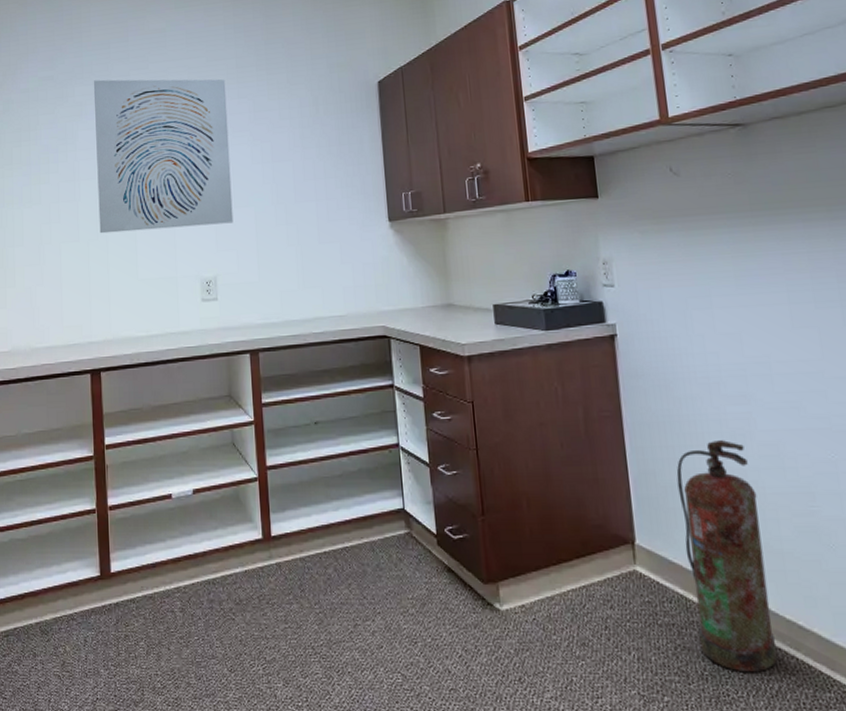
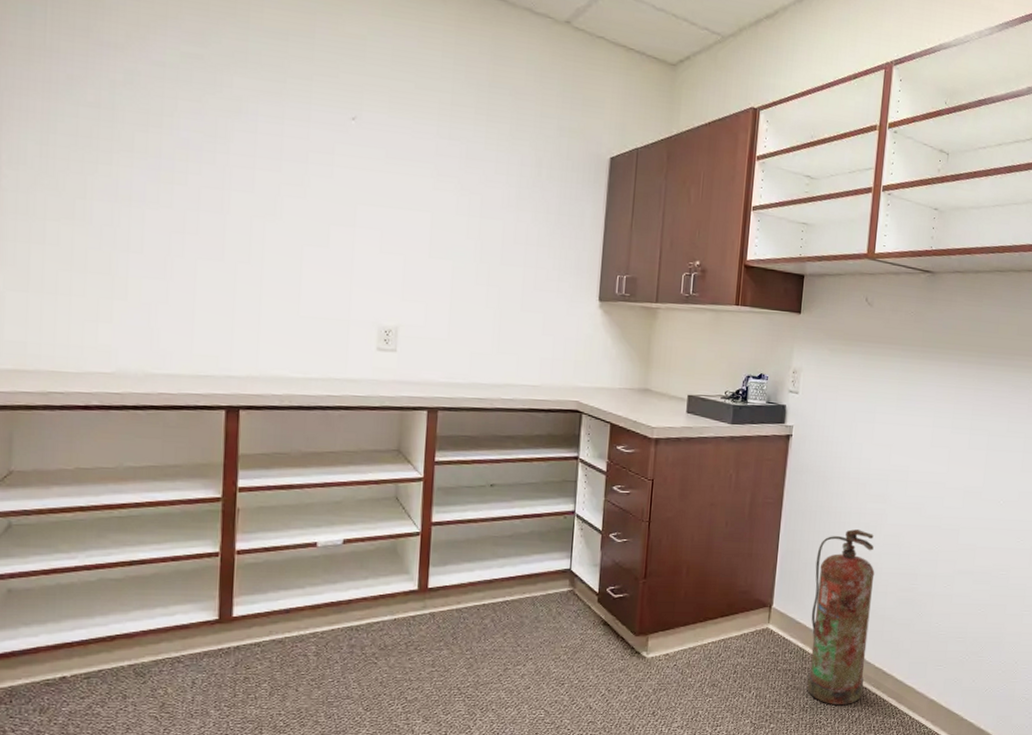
wall art: present [93,79,234,234] -> none [253,74,436,274]

